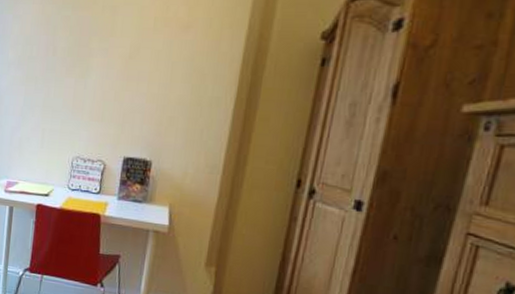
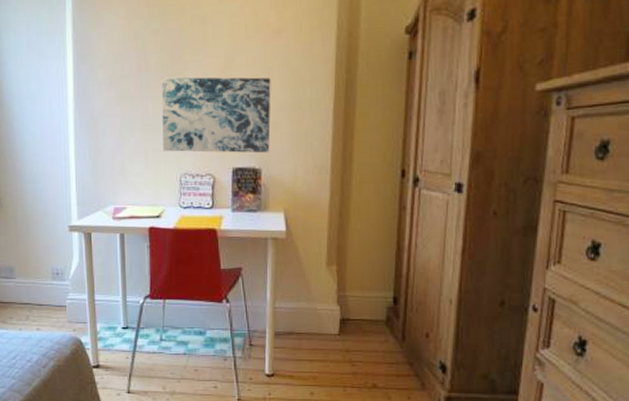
wall art: none [59,62,173,147] -> present [161,77,271,153]

